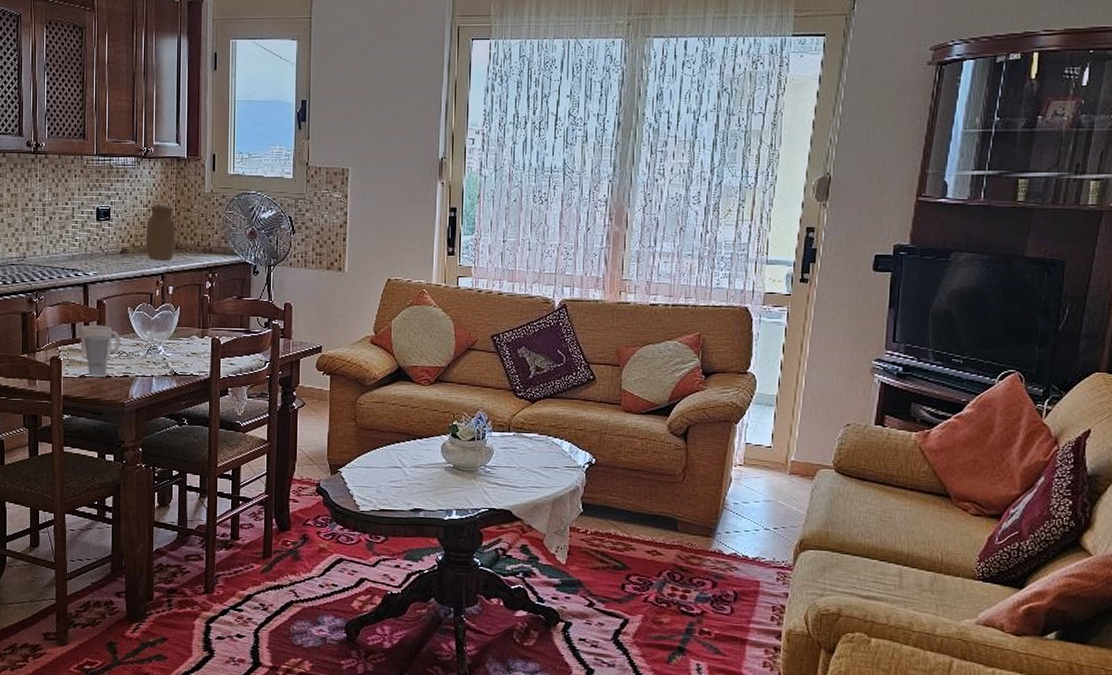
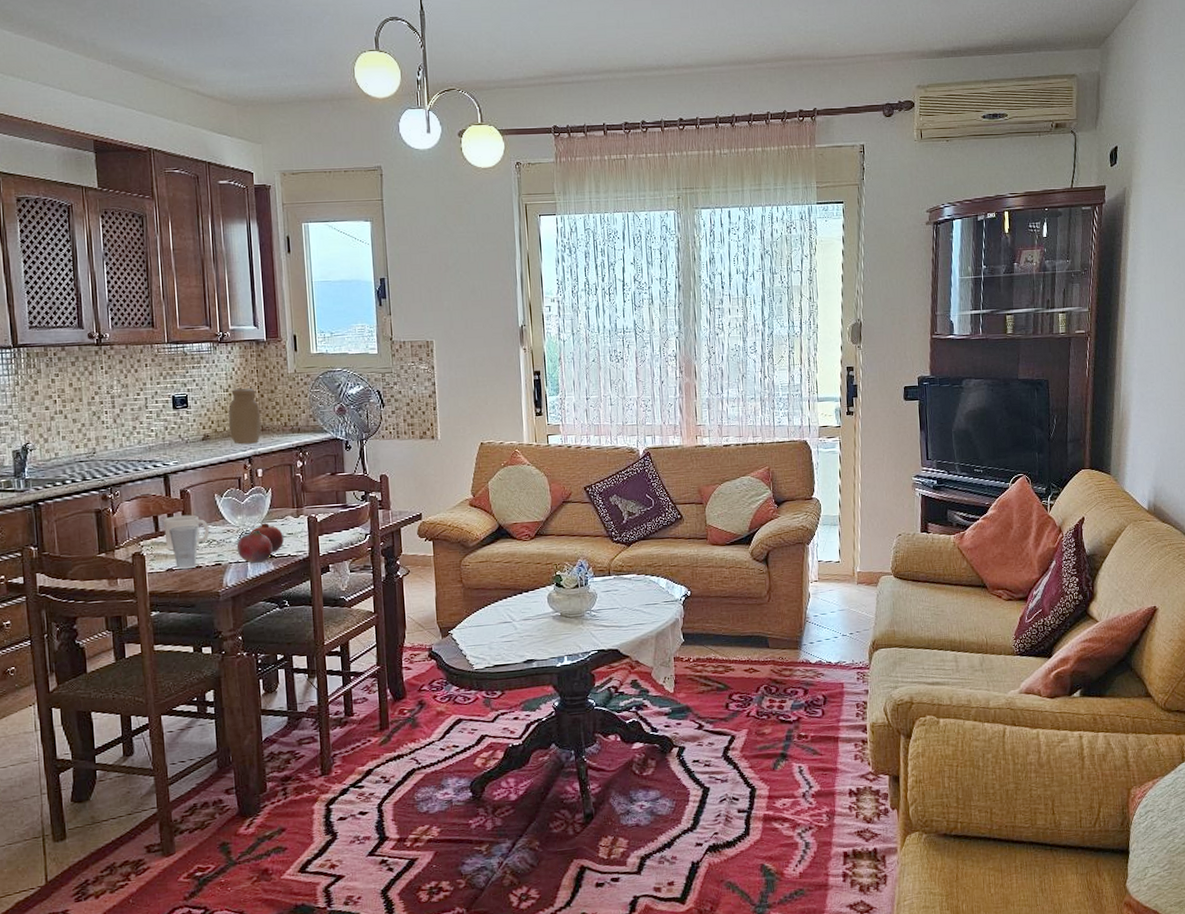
fruit: none [144,346,177,379] -> present [236,529,273,563]
fruit: none [157,340,187,371] -> present [250,523,284,553]

